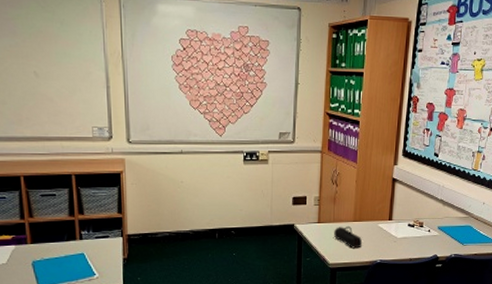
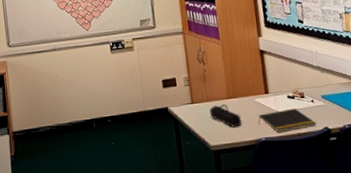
notepad: none [377,236,428,257] -> present [258,109,317,133]

